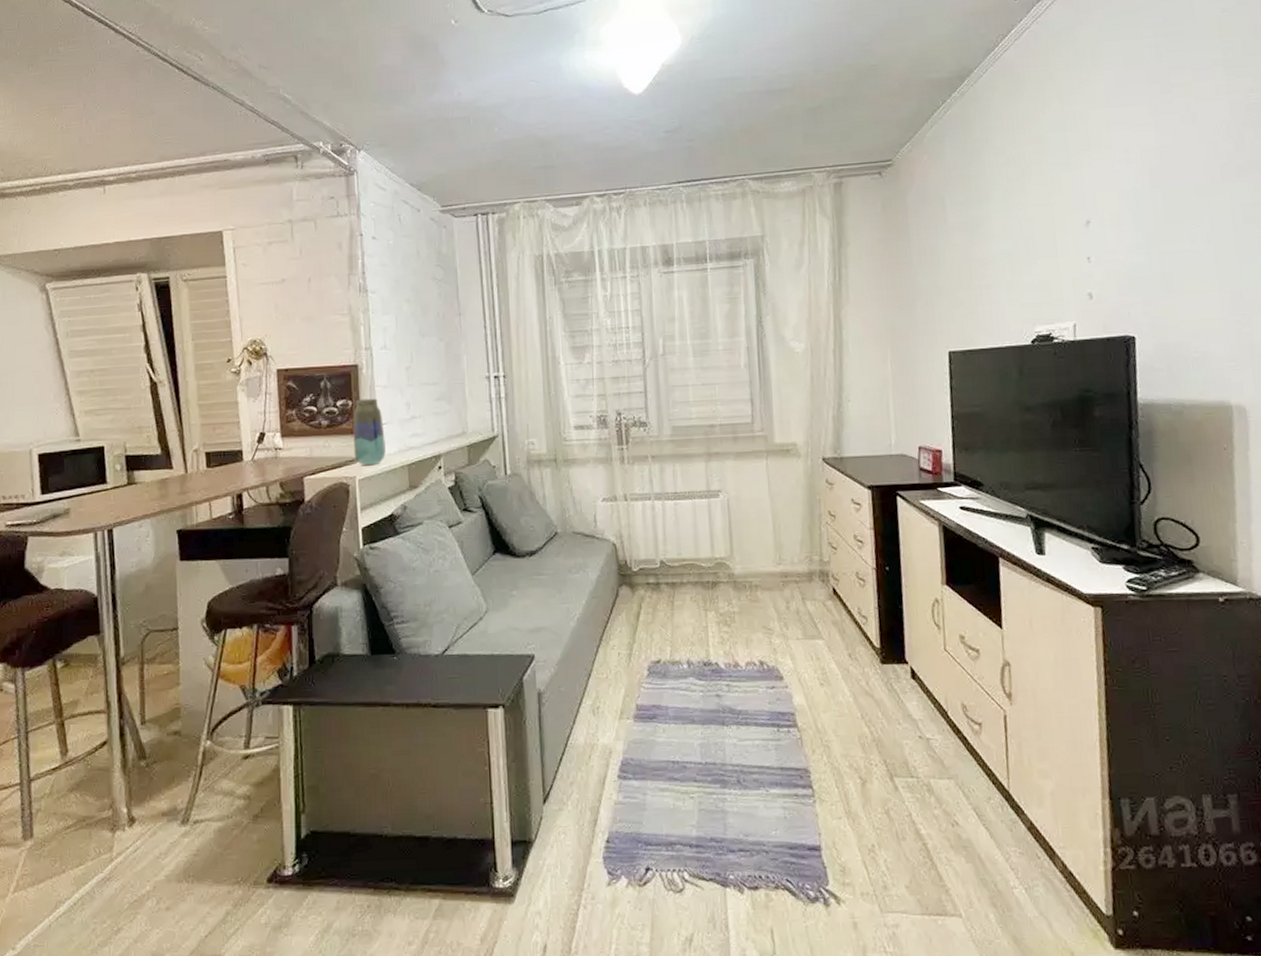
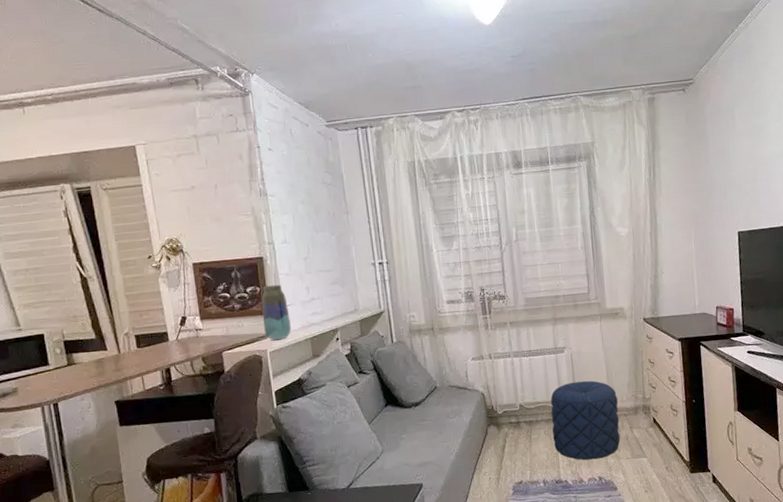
pouf: none [700,534,789,638] -> present [551,380,620,460]

